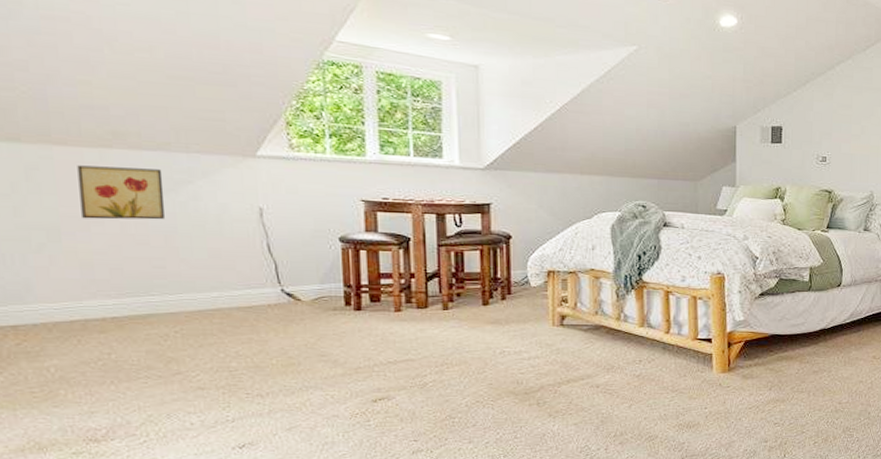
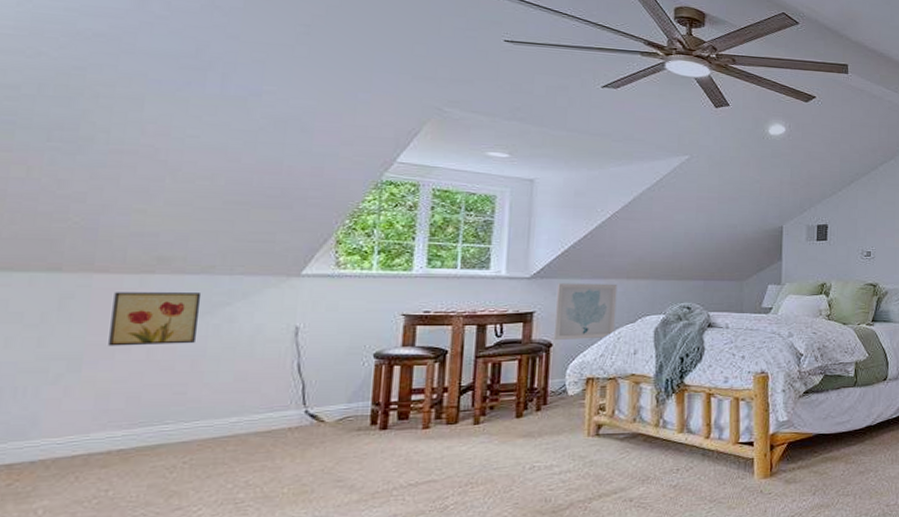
wall art: none [511,175,572,233] -> present [553,283,618,341]

